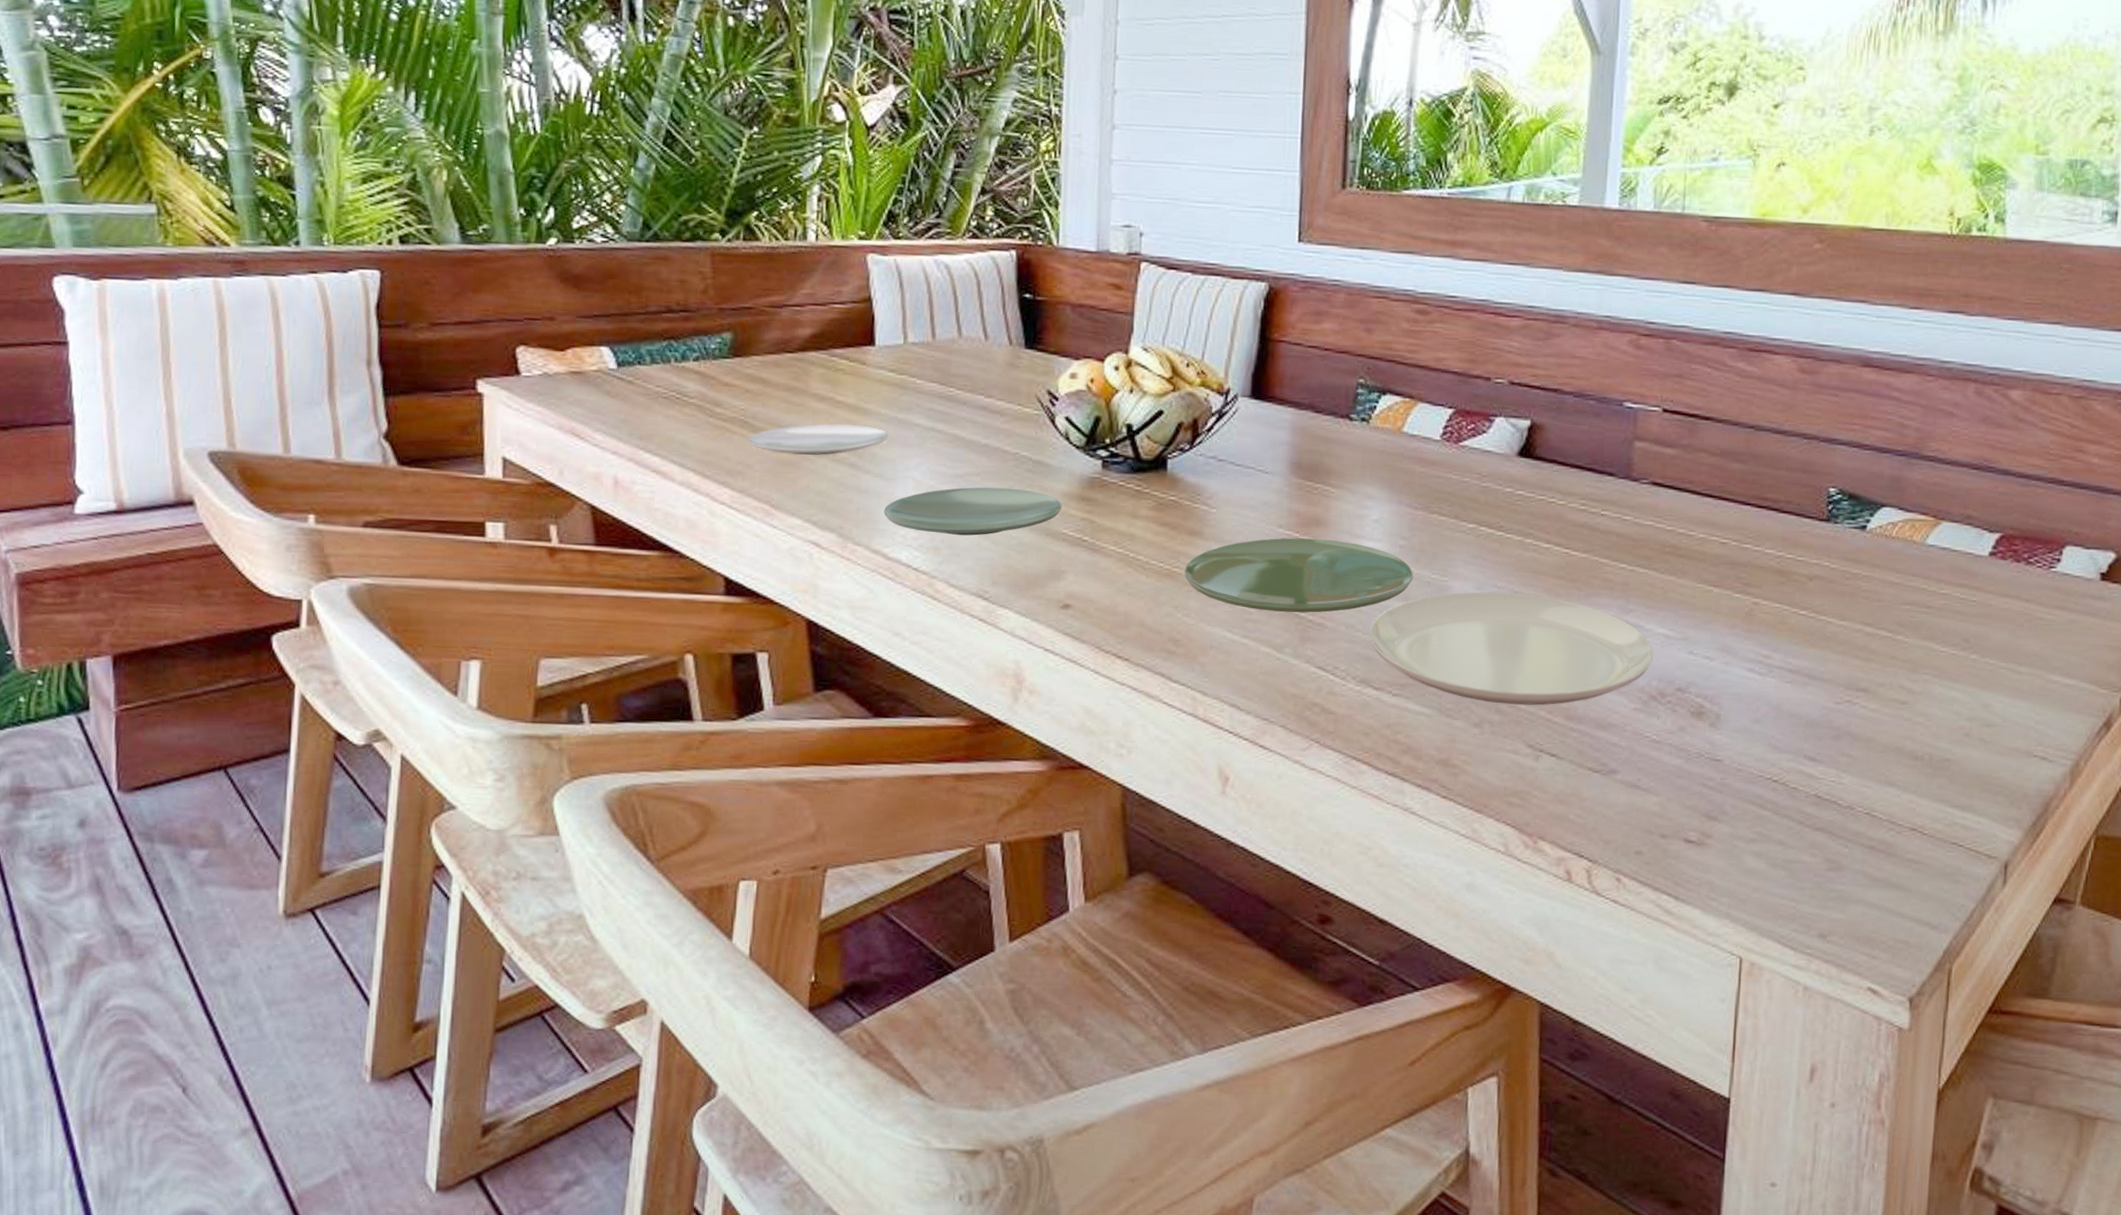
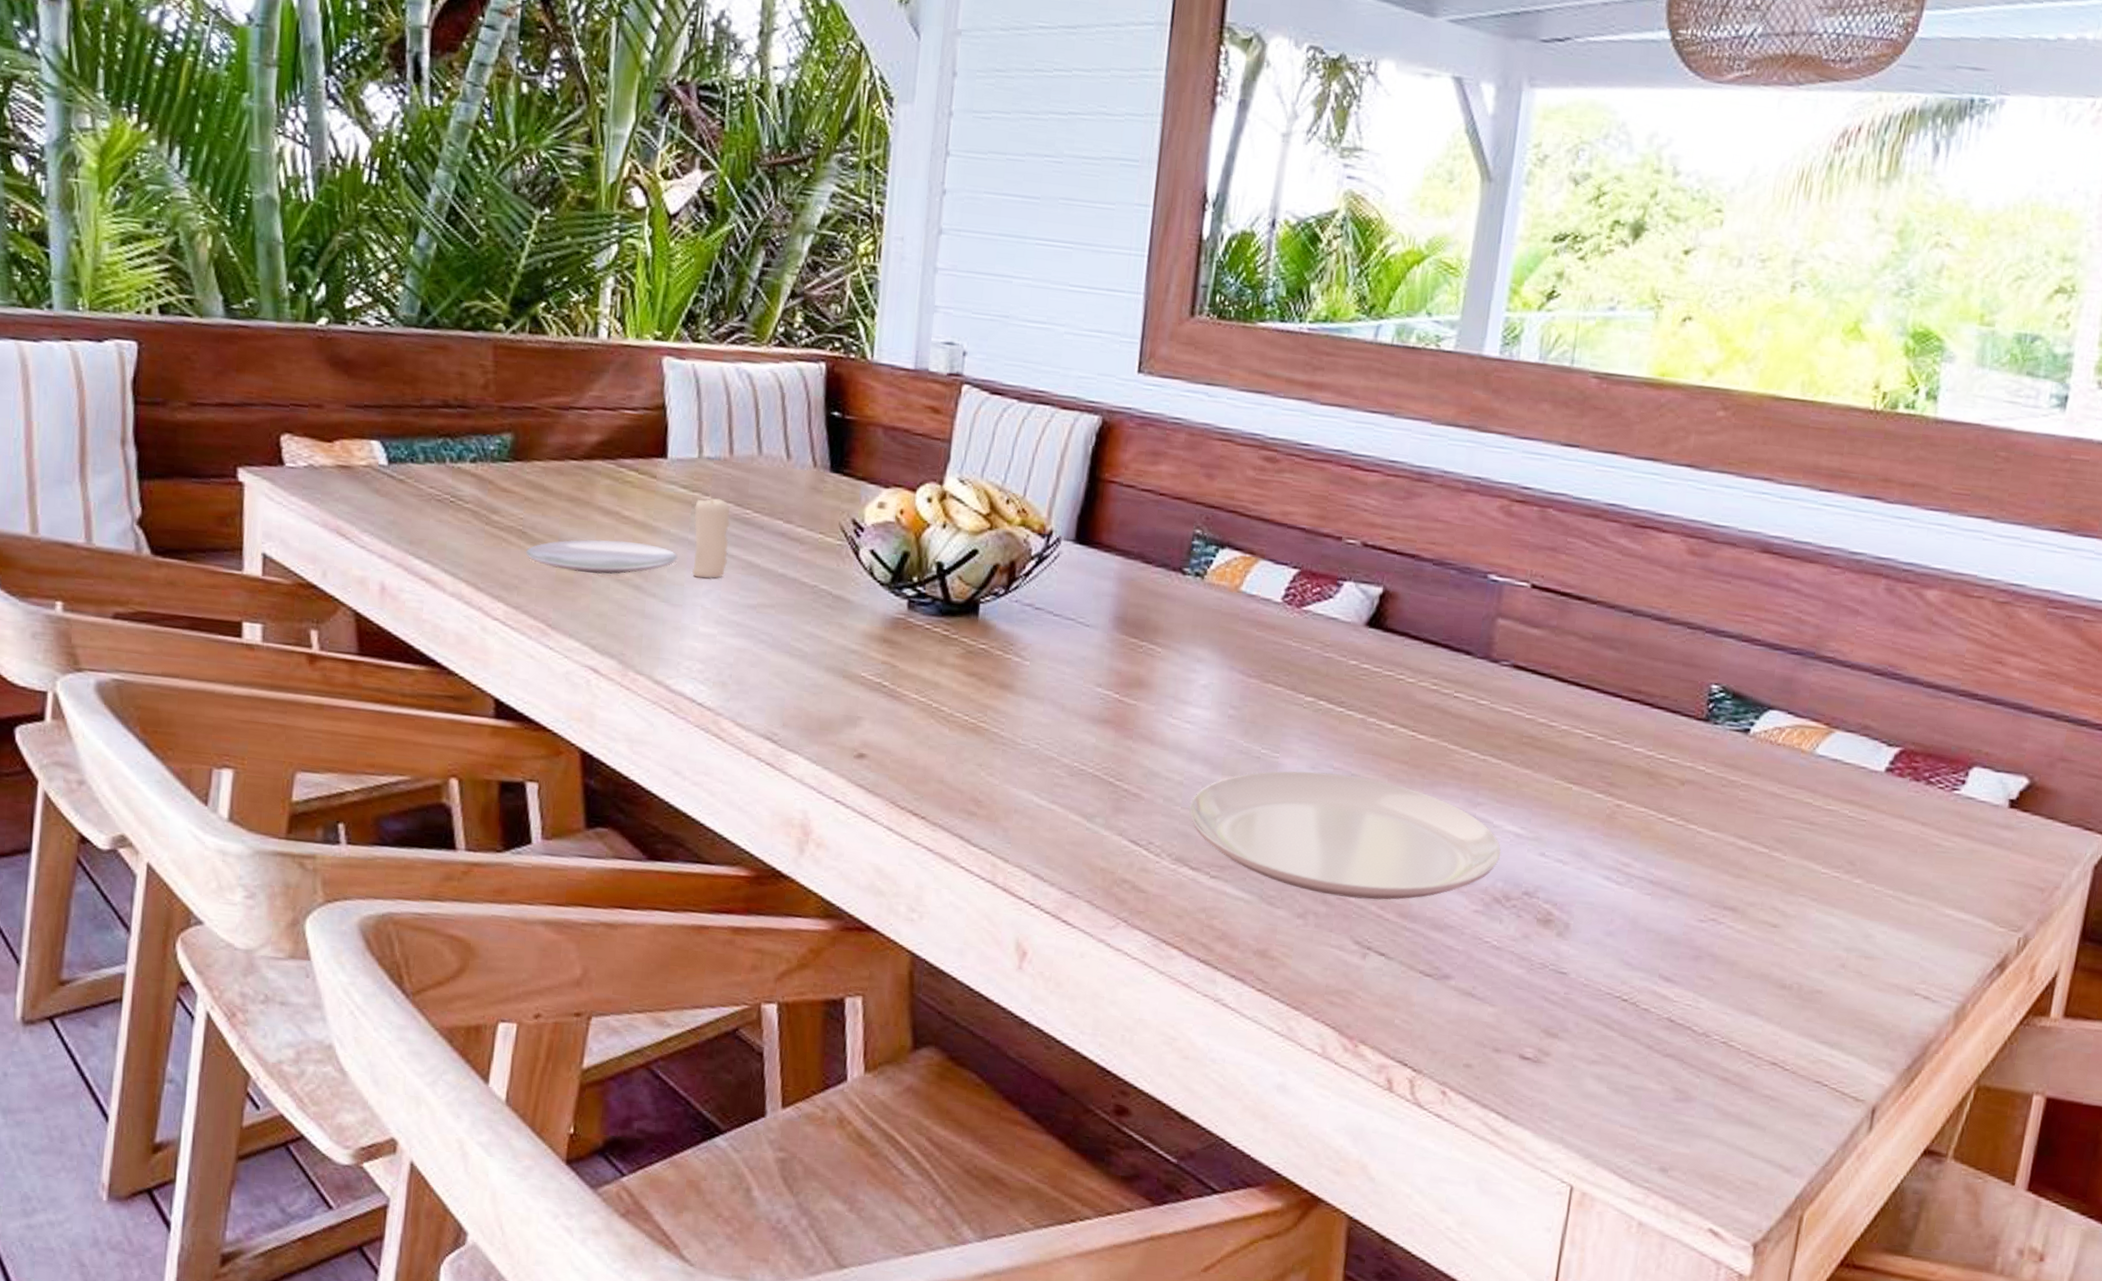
plate: present [883,487,1062,536] -> none [668,619,862,673]
candle: none [902,368,936,454] -> present [692,486,730,579]
plate: present [1185,538,1413,613] -> none [991,697,1242,782]

